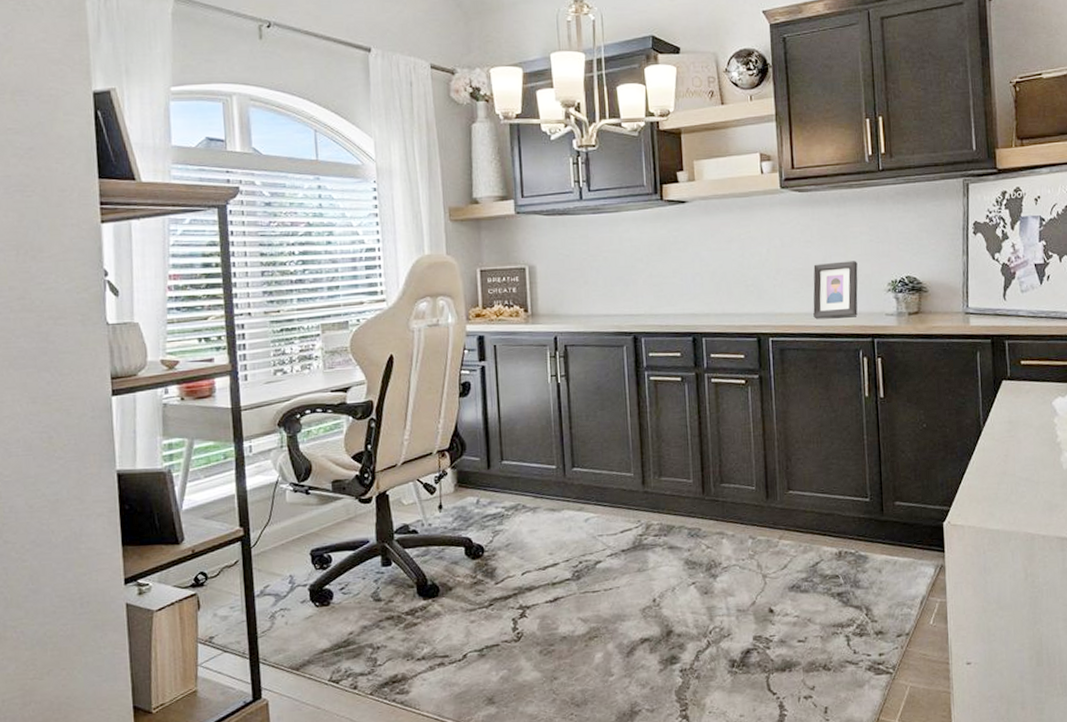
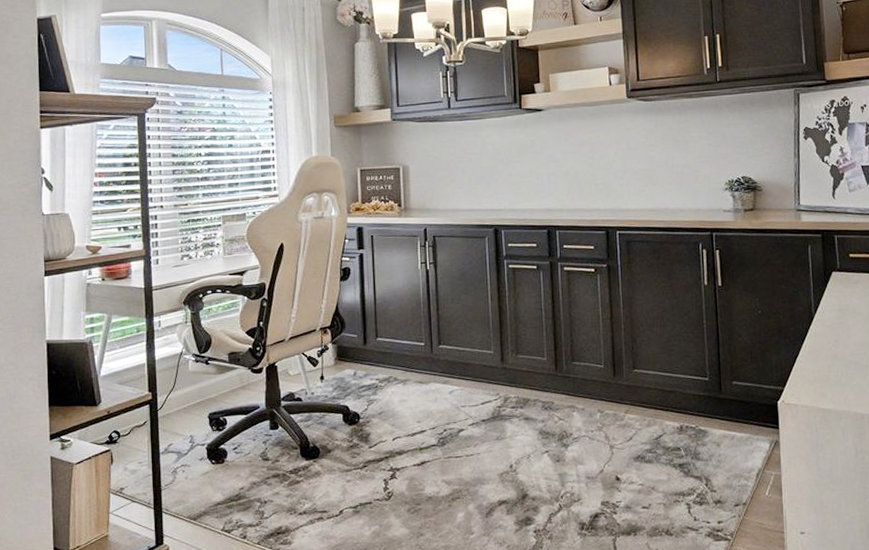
picture frame: present [813,261,858,319] -> none [656,162,698,215]

